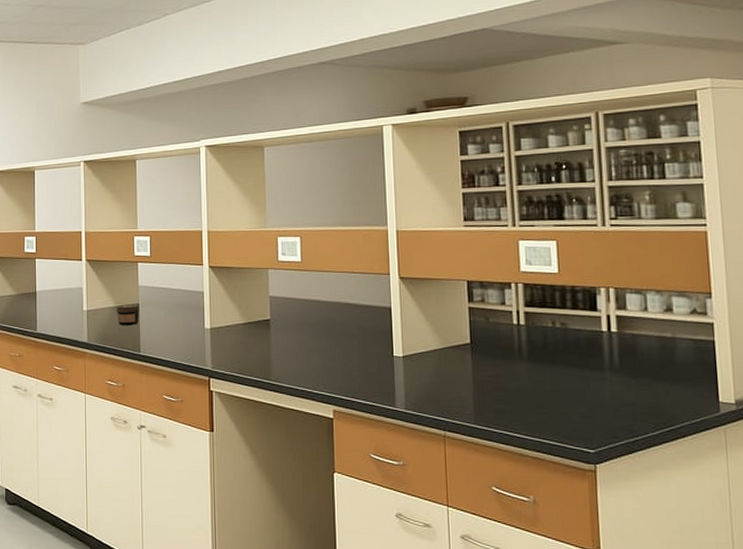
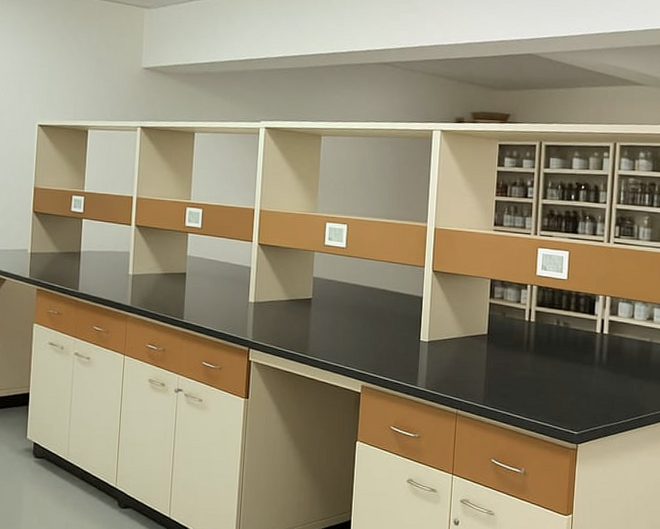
jar: present [116,304,140,325] -> none [162,272,186,293]

